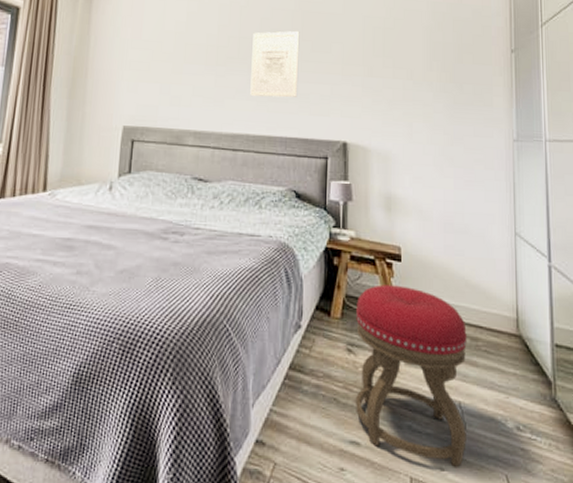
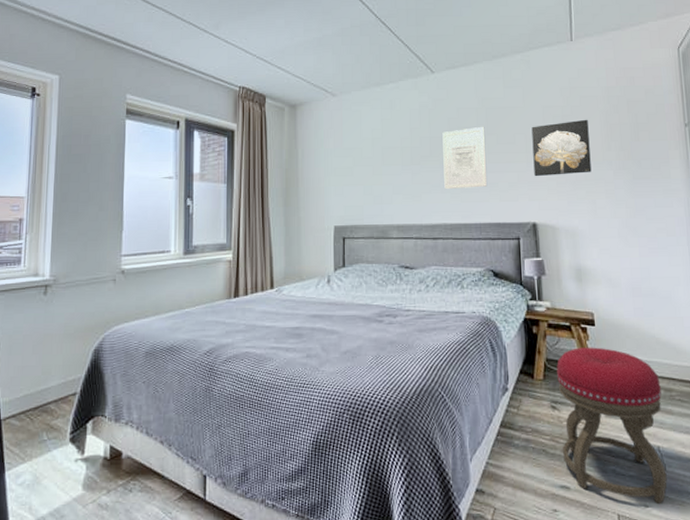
wall art: none [349,34,411,93] -> present [531,119,592,177]

